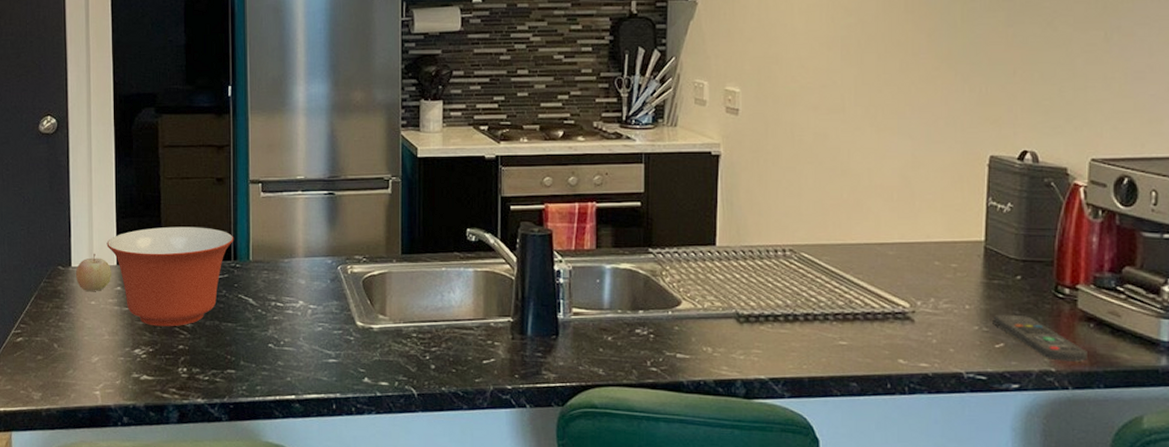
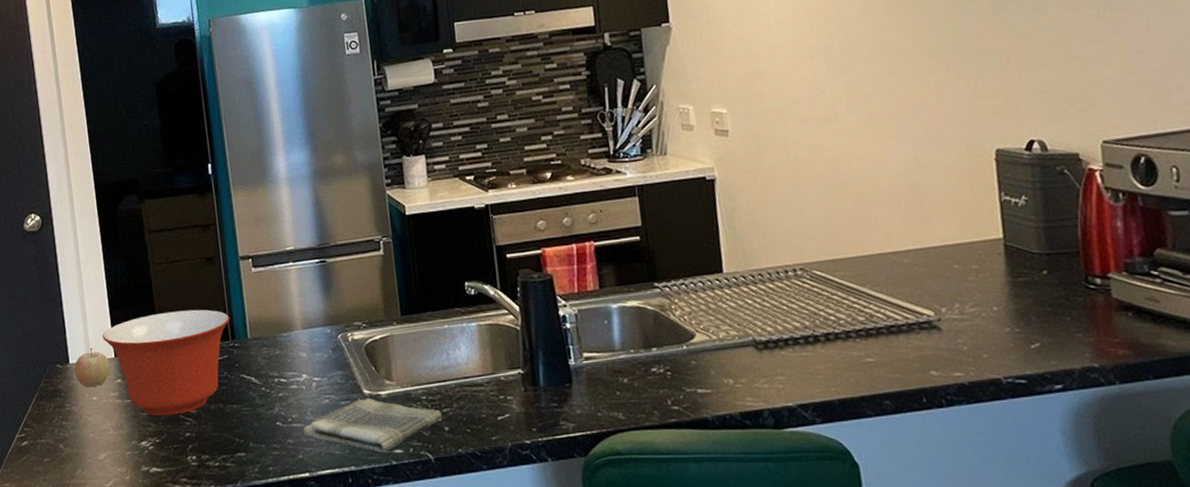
dish towel: none [293,329,431,383] -> present [303,398,443,452]
remote control: present [992,314,1087,362] -> none [1023,311,1131,356]

